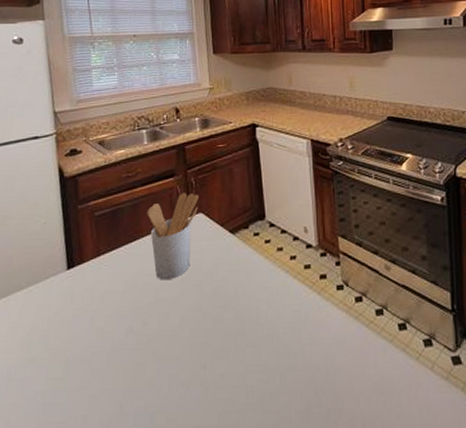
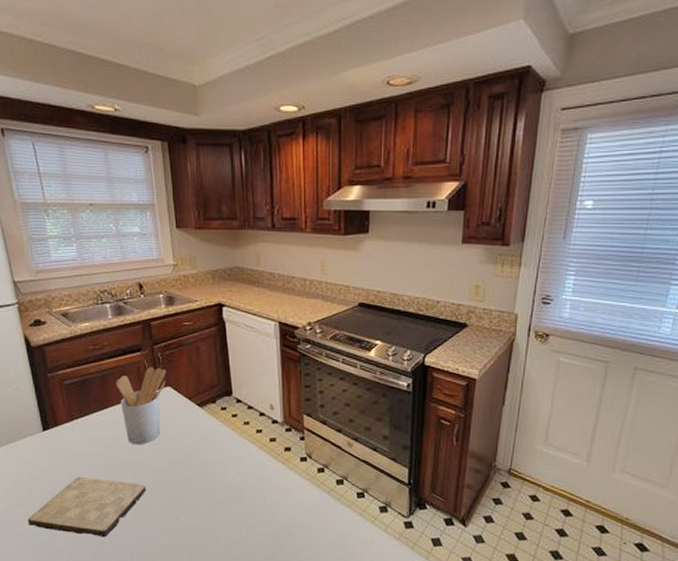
cutting board: none [39,321,173,396] -> present [28,476,147,538]

